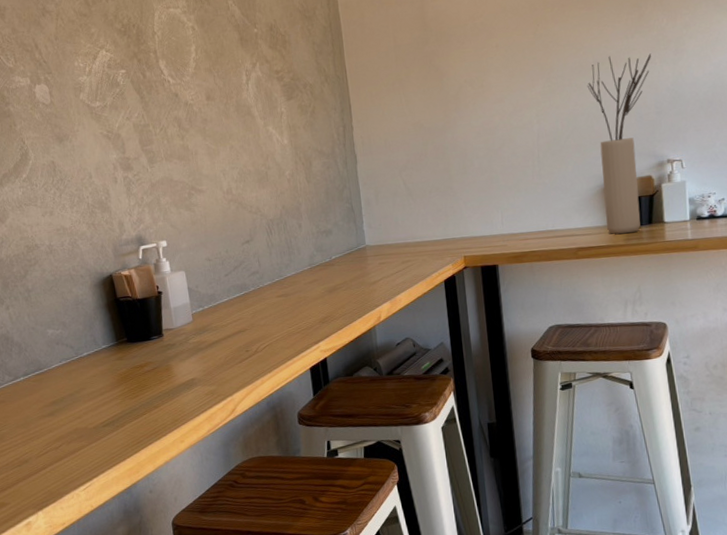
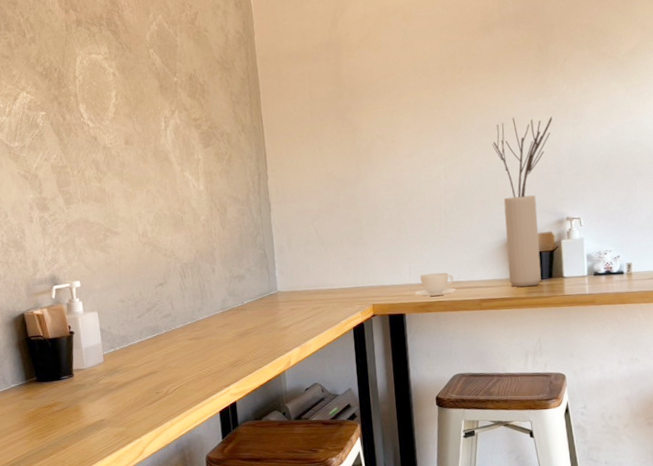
teacup: none [507,221,551,246] -> present [414,272,457,296]

